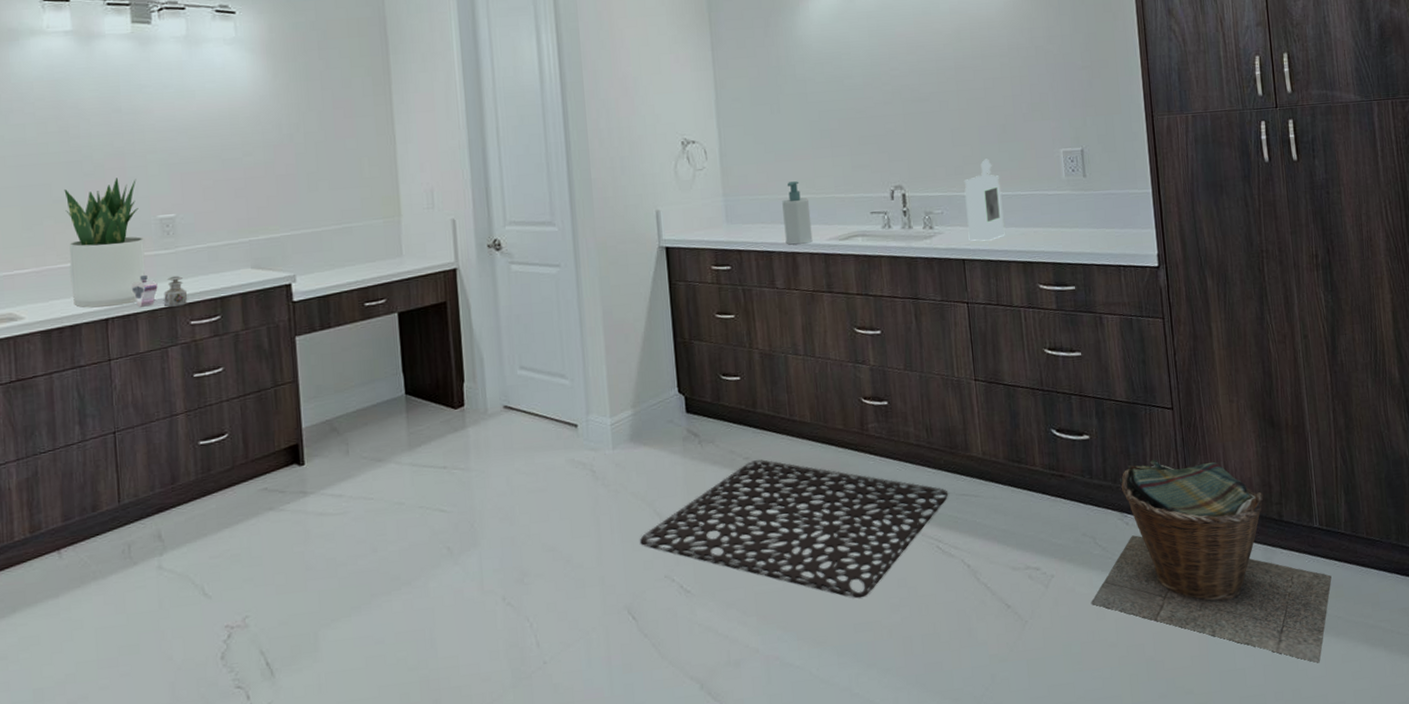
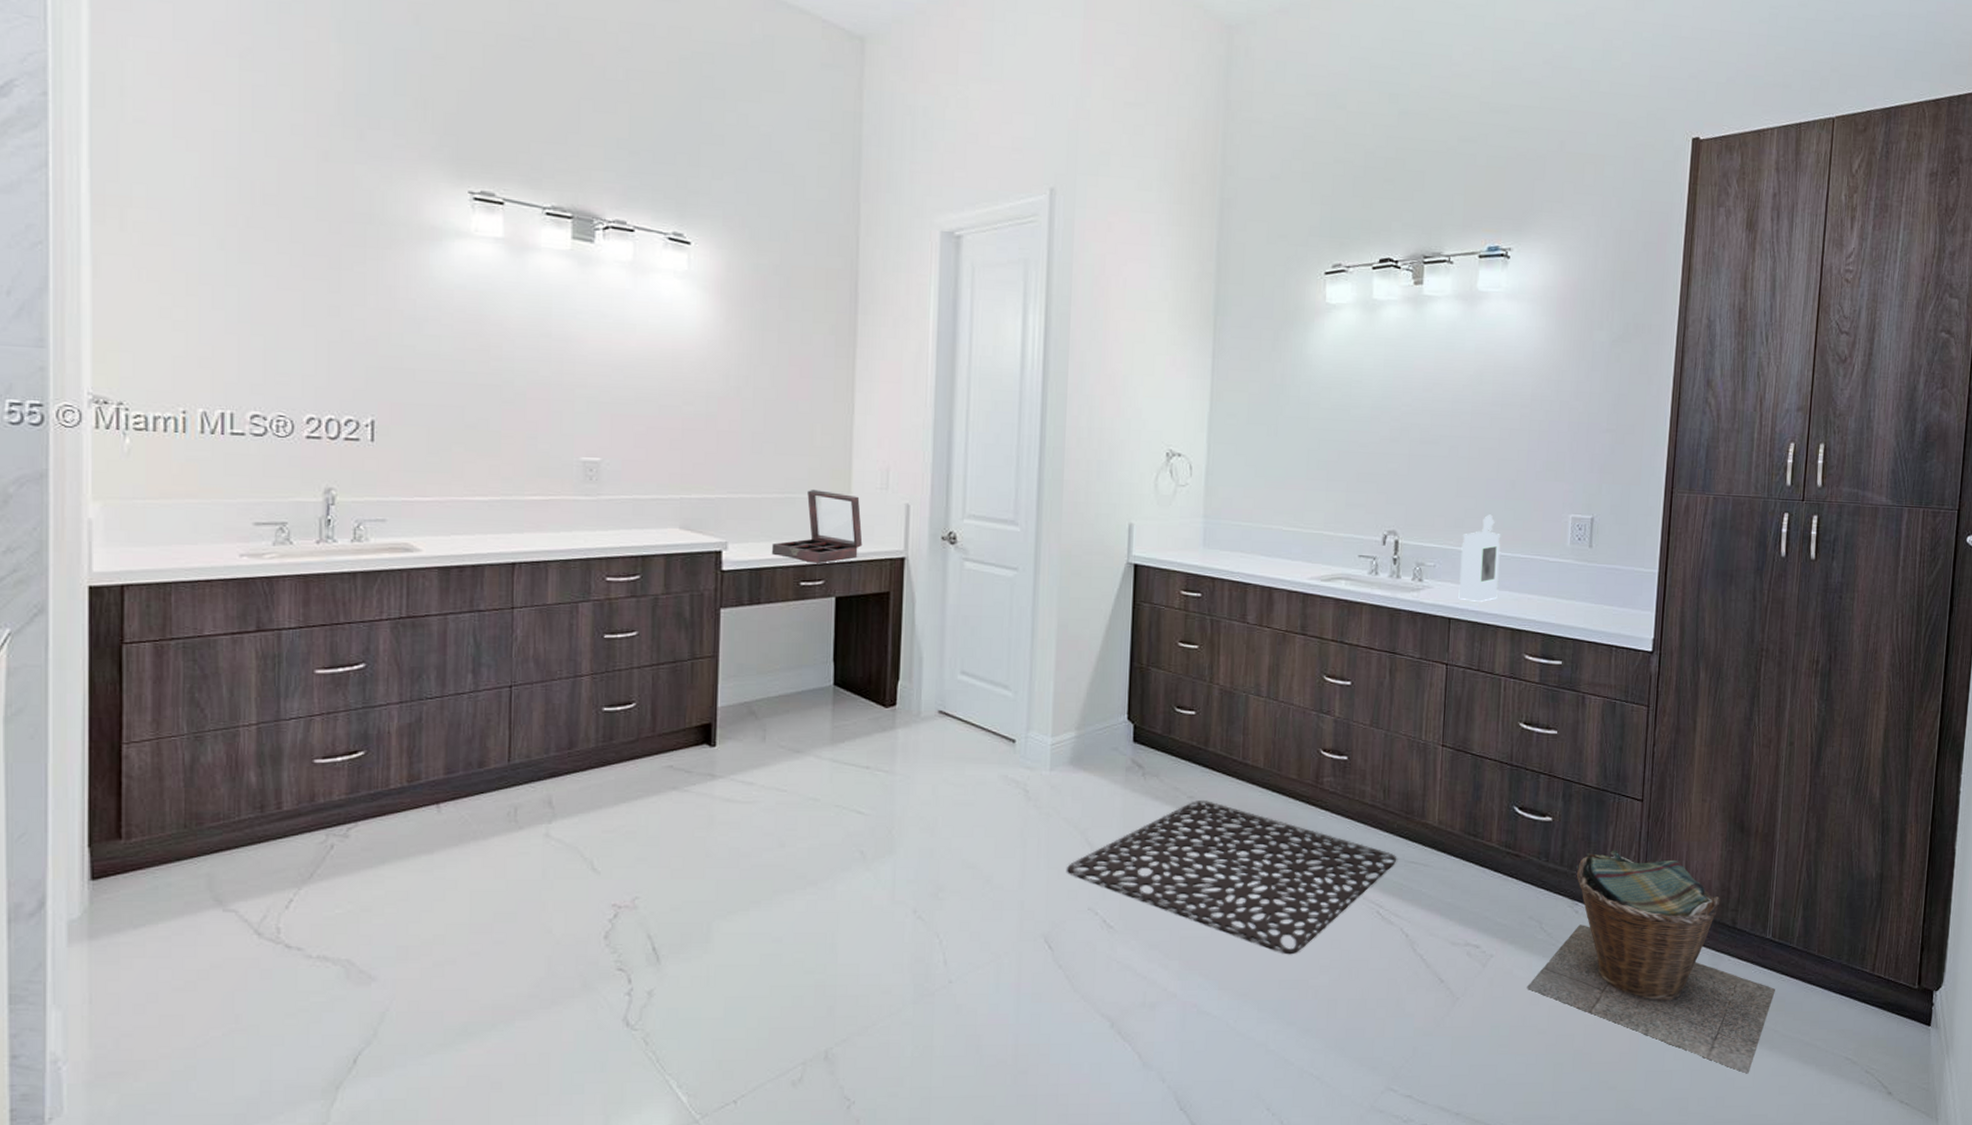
planter: present [64,178,146,309] -> none [477,410,564,551]
perfume bottle: present [131,274,158,307] -> none [543,520,574,555]
perfume bottle: present [163,275,187,308] -> none [579,525,605,560]
jewelry box: none [335,217,417,285] -> present [771,490,863,564]
soap bottle: present [782,181,813,245] -> none [1264,511,1295,581]

